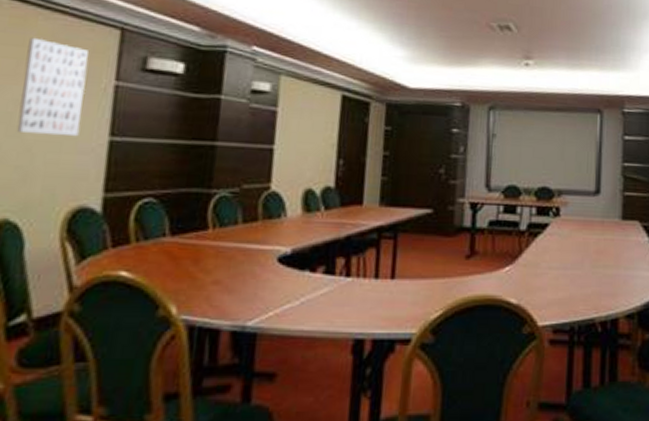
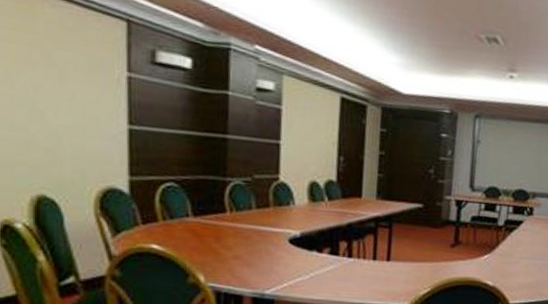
wall art: present [16,37,89,137] -> none [39,24,100,124]

